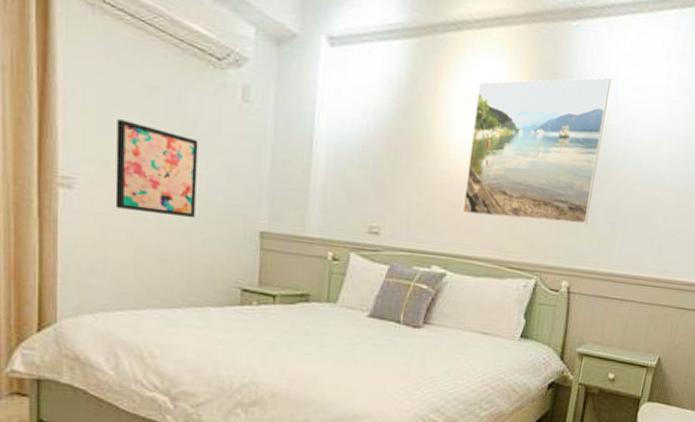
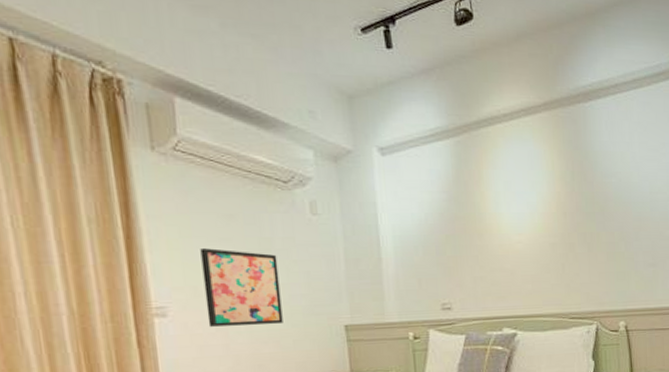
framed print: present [462,77,612,225] -> none [515,144,631,278]

